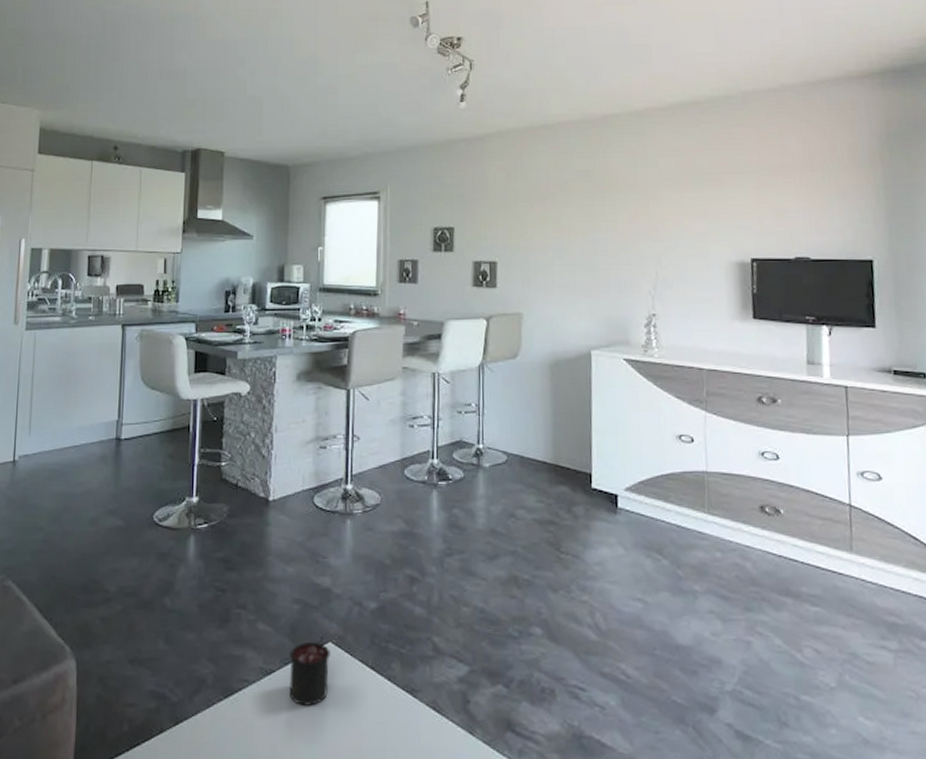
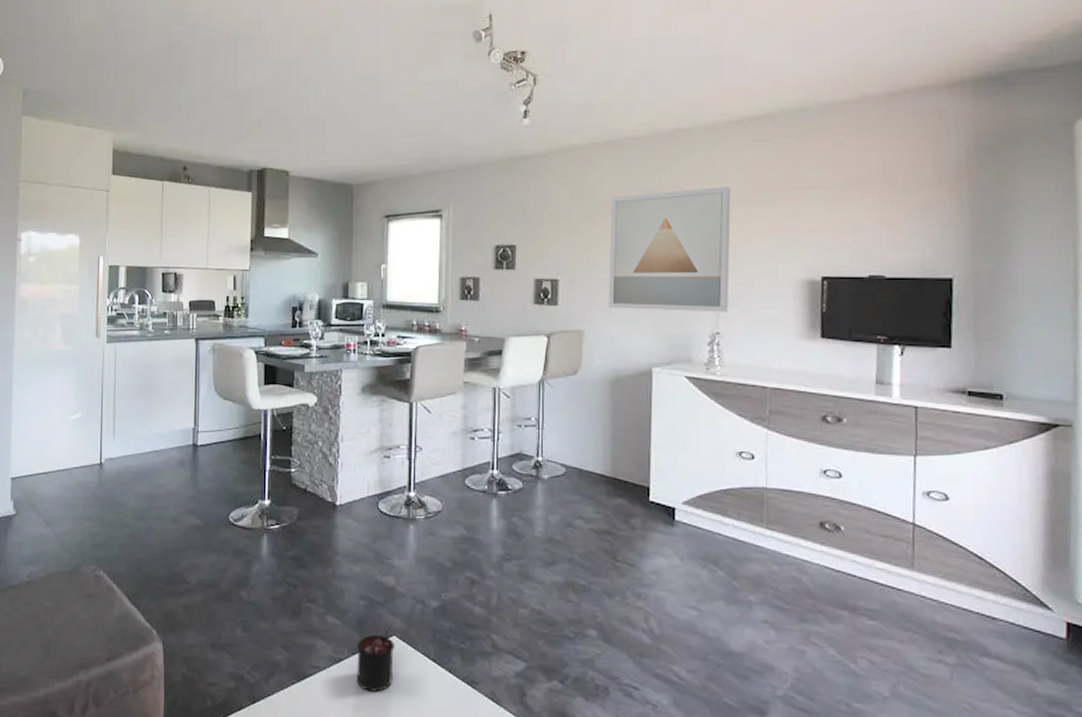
wall art: none [546,171,664,294] -> present [608,187,731,312]

